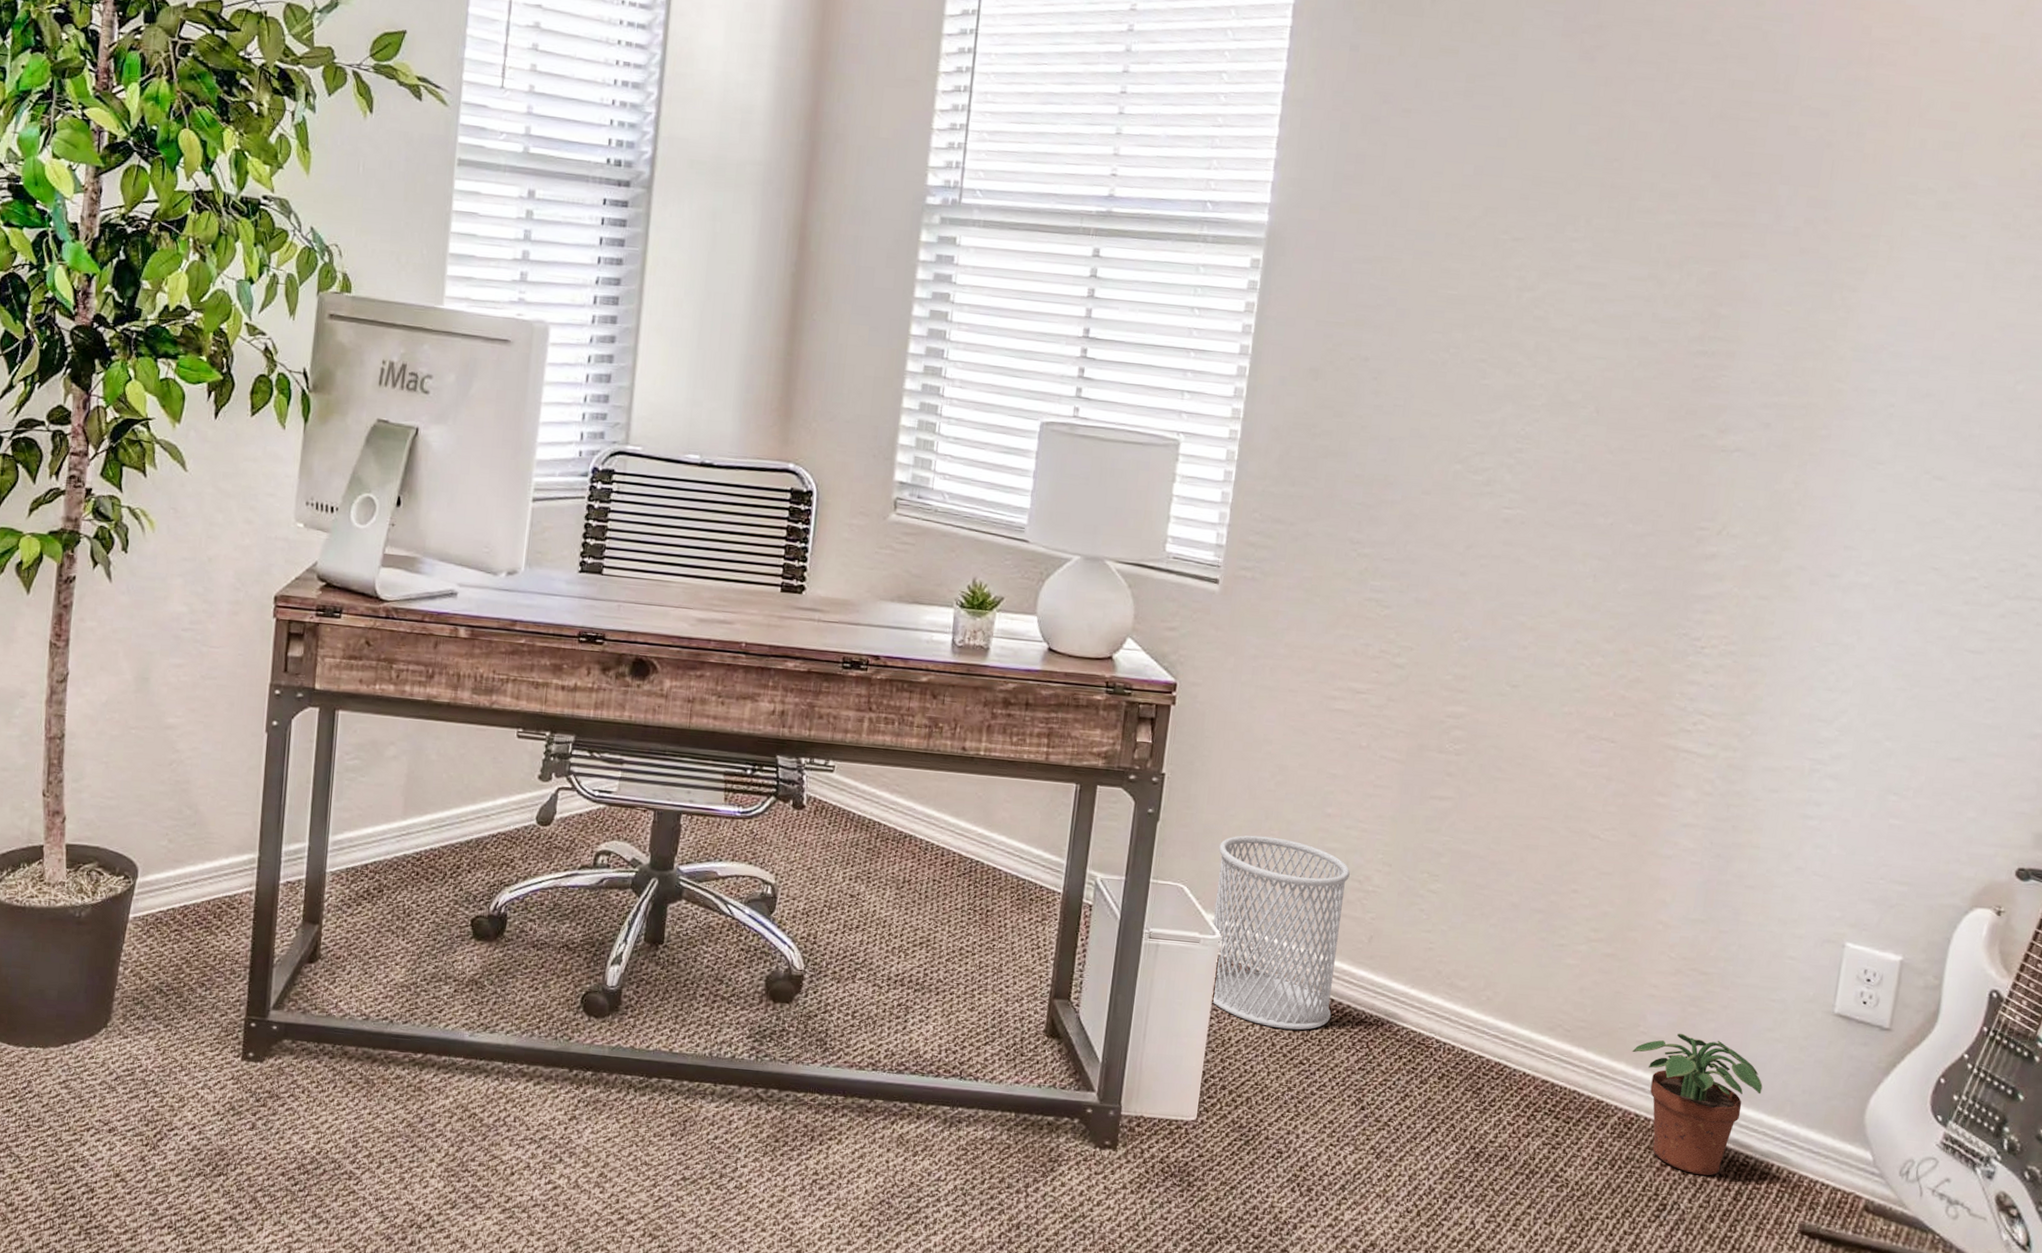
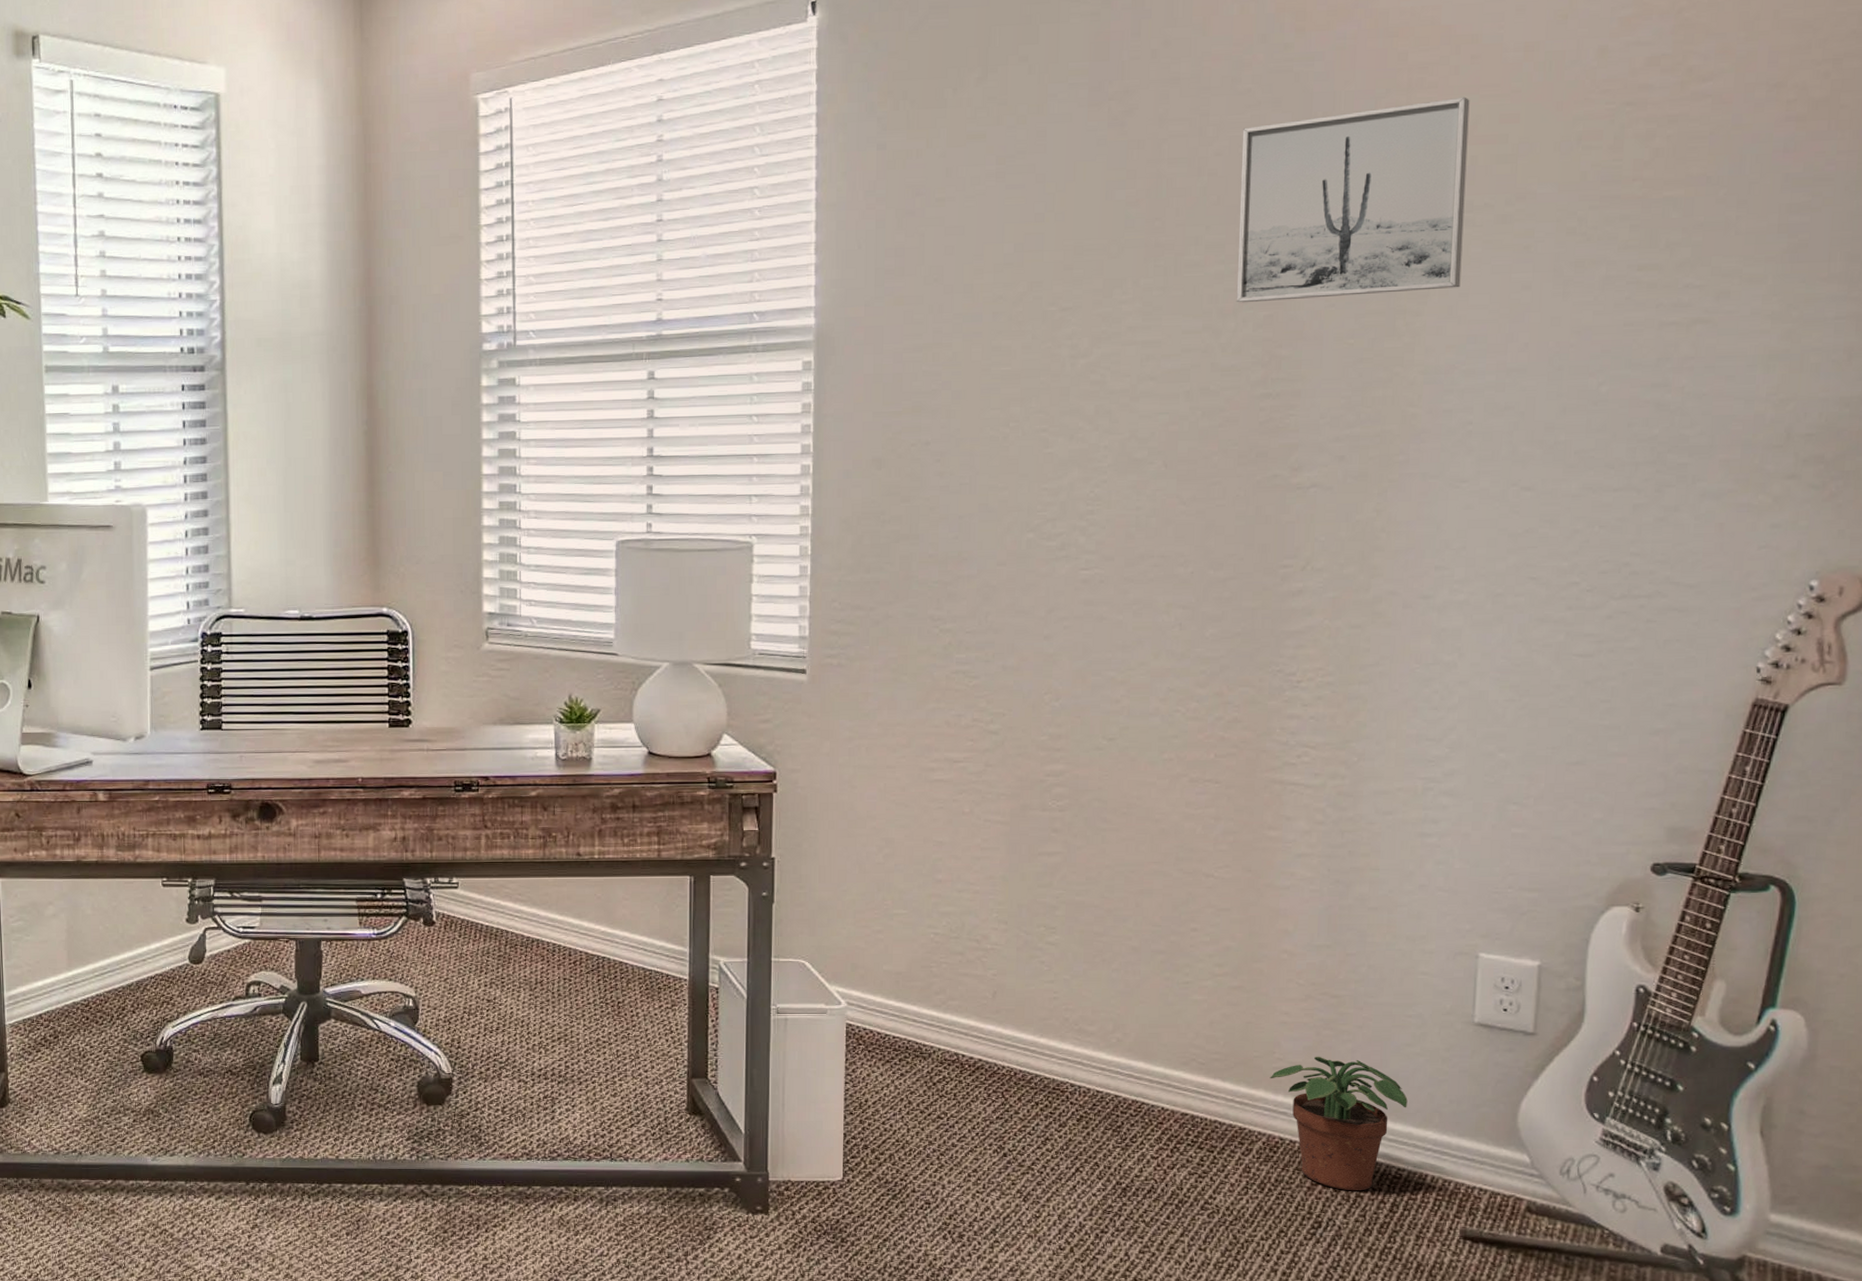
wastebasket: present [1212,835,1350,1030] -> none [835,907,967,1087]
wall art: none [1683,78,1925,269] -> present [1236,96,1470,303]

